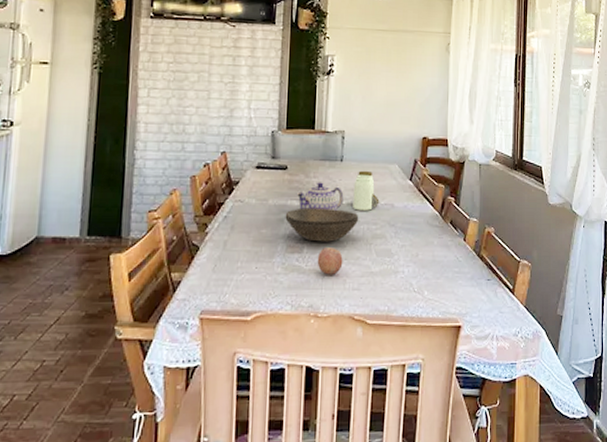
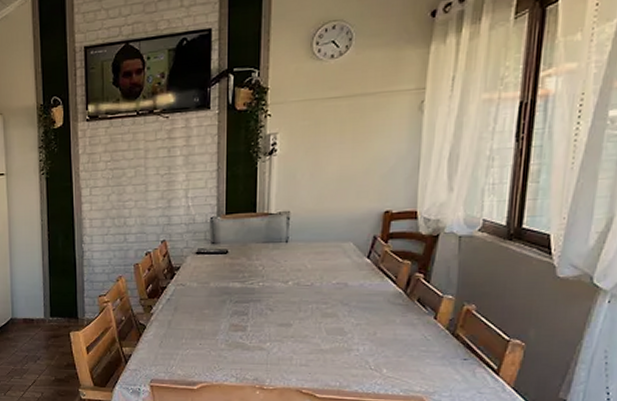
bowl: present [285,207,359,242] -> none [227,288,307,321]
teapot: present [296,182,344,210] -> none [238,264,290,291]
fruit: present [317,248,343,275] -> none [261,326,289,352]
jar: present [353,170,380,211] -> none [300,250,331,291]

